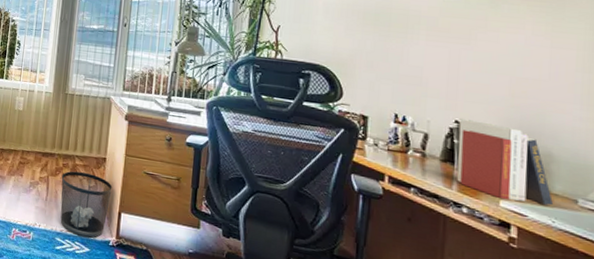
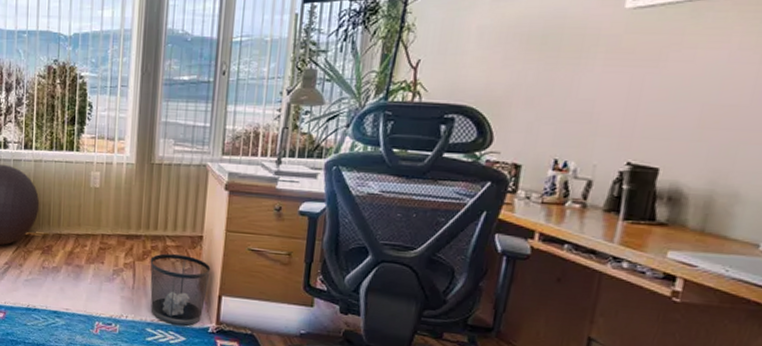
books: present [457,119,553,206] -> none [620,160,731,253]

